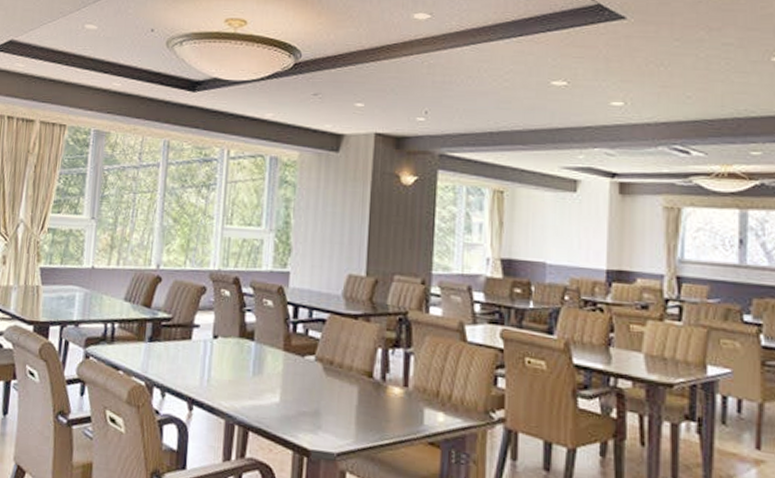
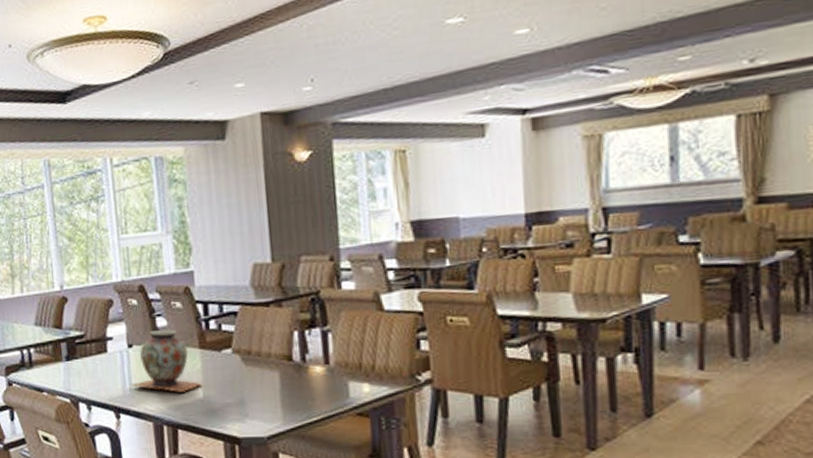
decorative vase: none [210,325,281,393] -> present [131,329,203,392]

